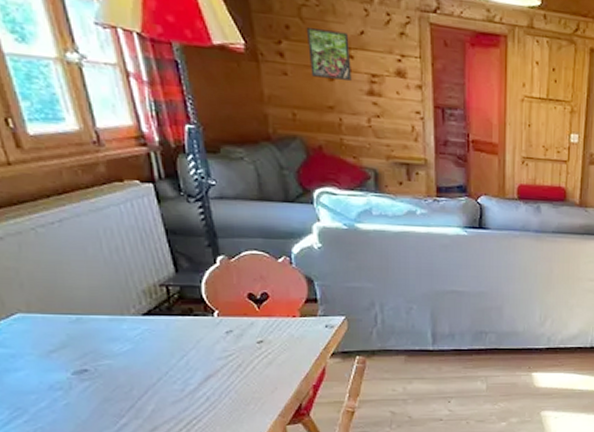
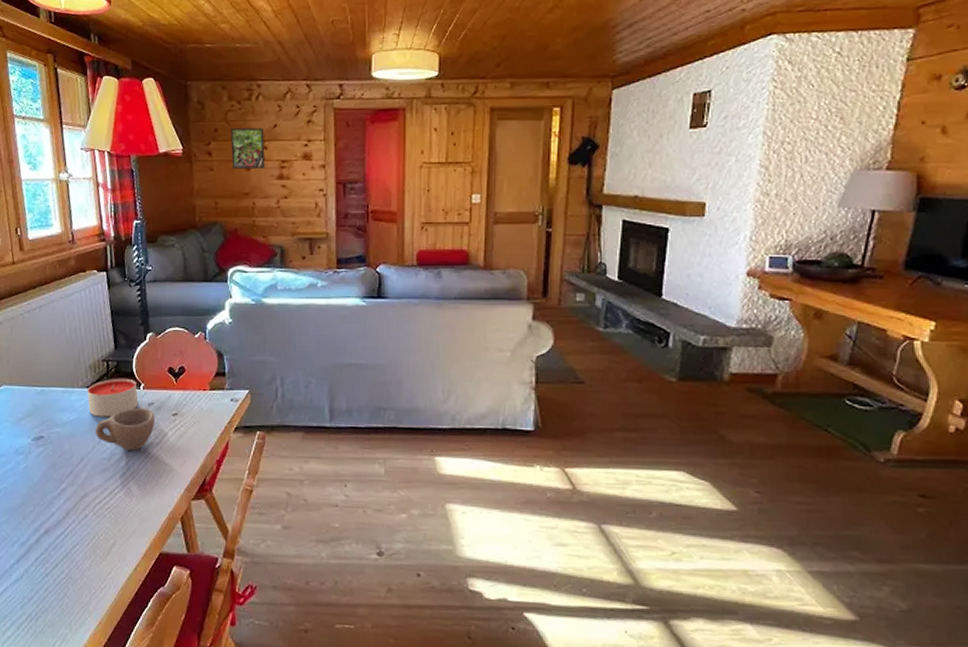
candle: none [143,304,213,347] -> present [87,378,138,417]
cup: none [159,336,236,380] -> present [95,407,155,451]

